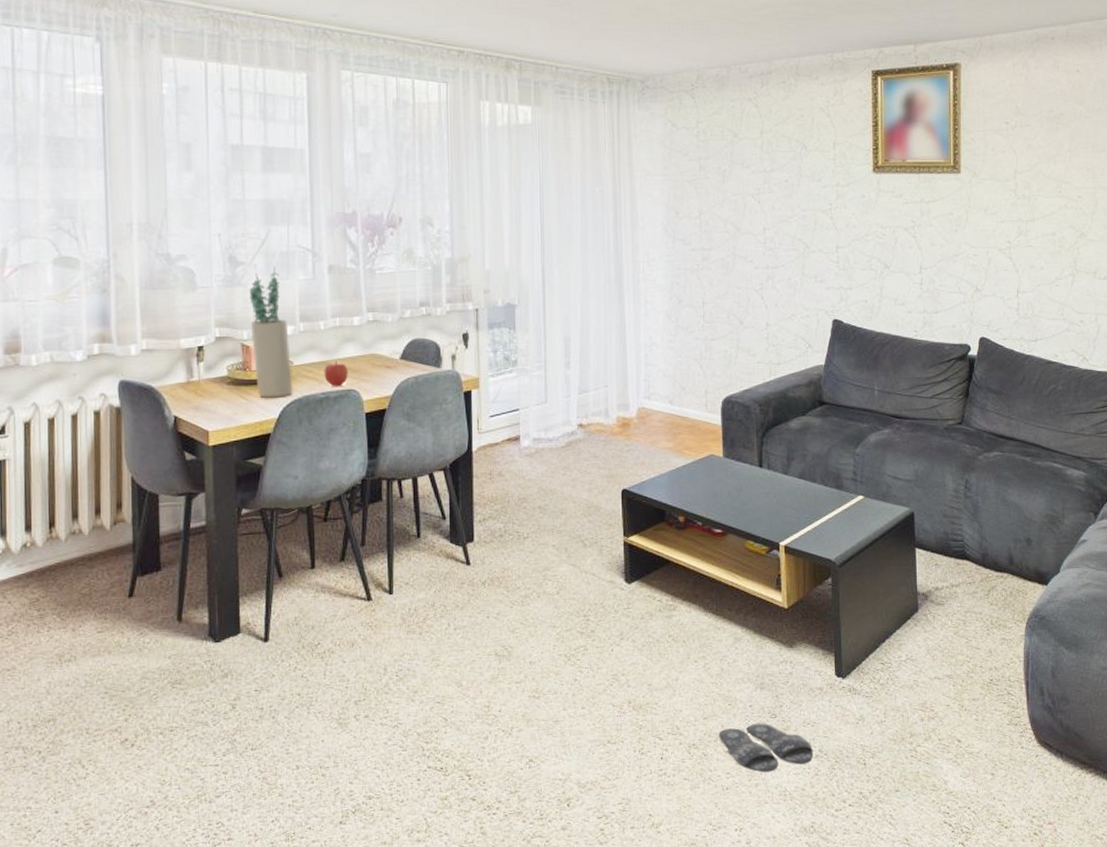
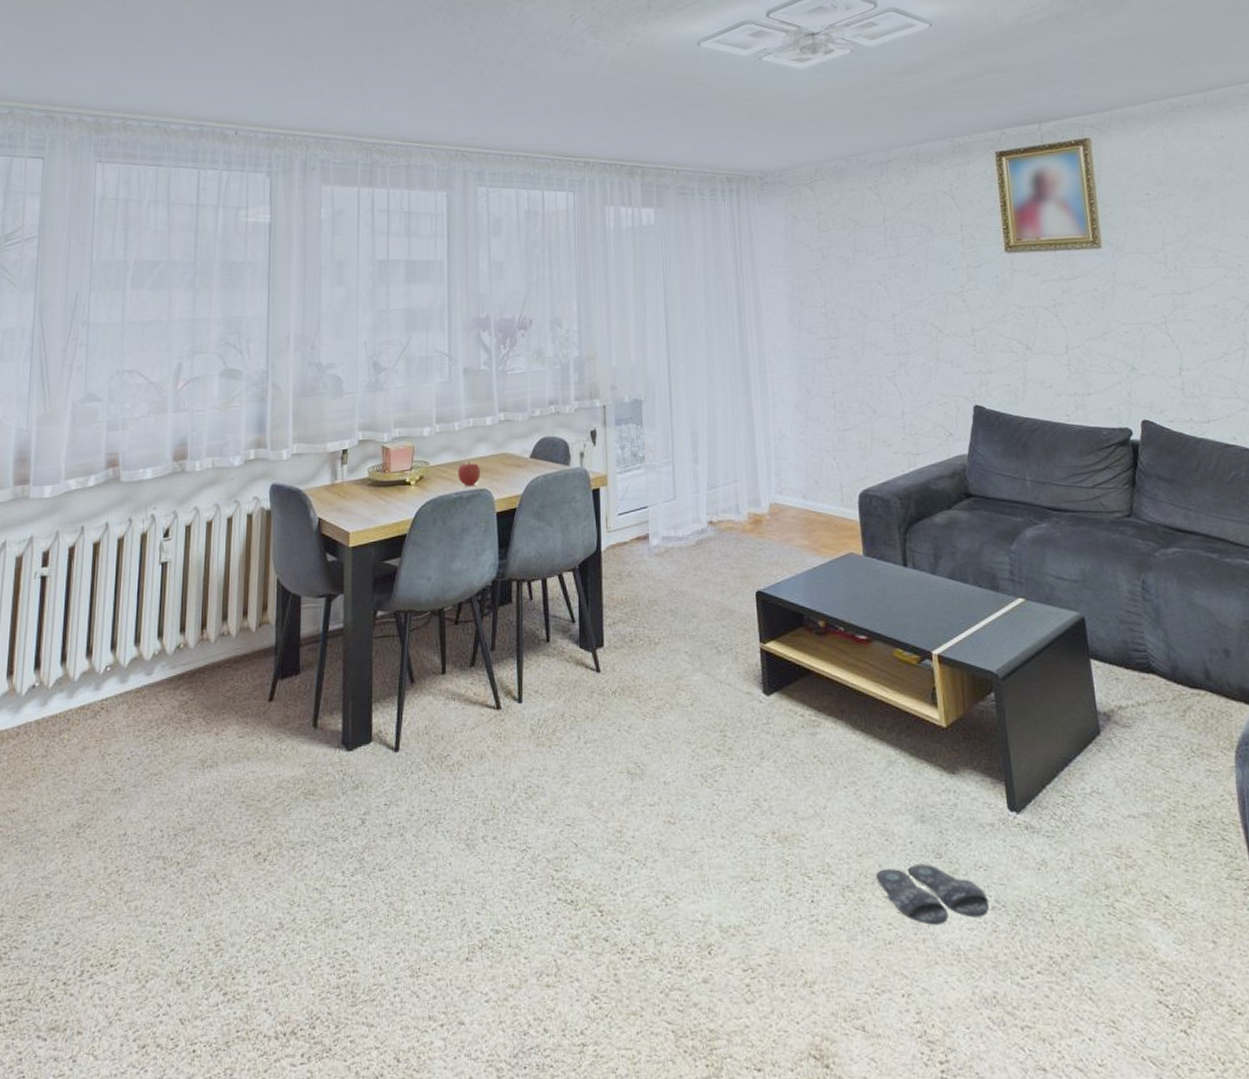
vase: present [249,266,293,398] -> none [390,371,428,499]

